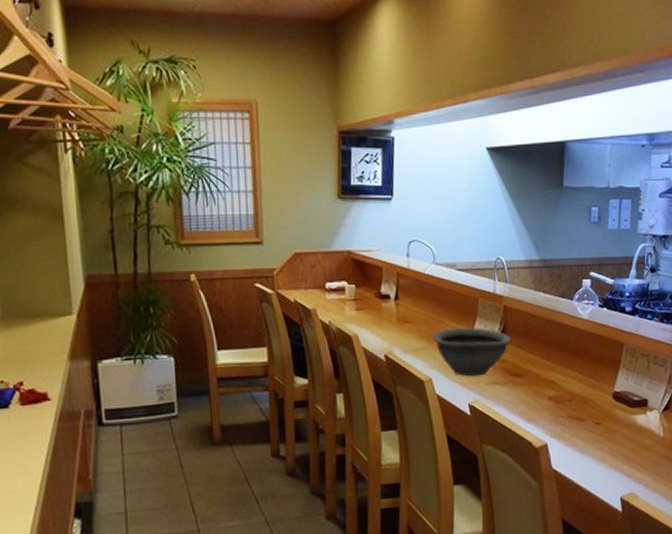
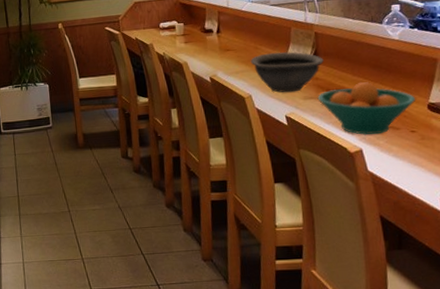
fruit bowl: none [503,366,602,427] -> present [317,82,416,135]

